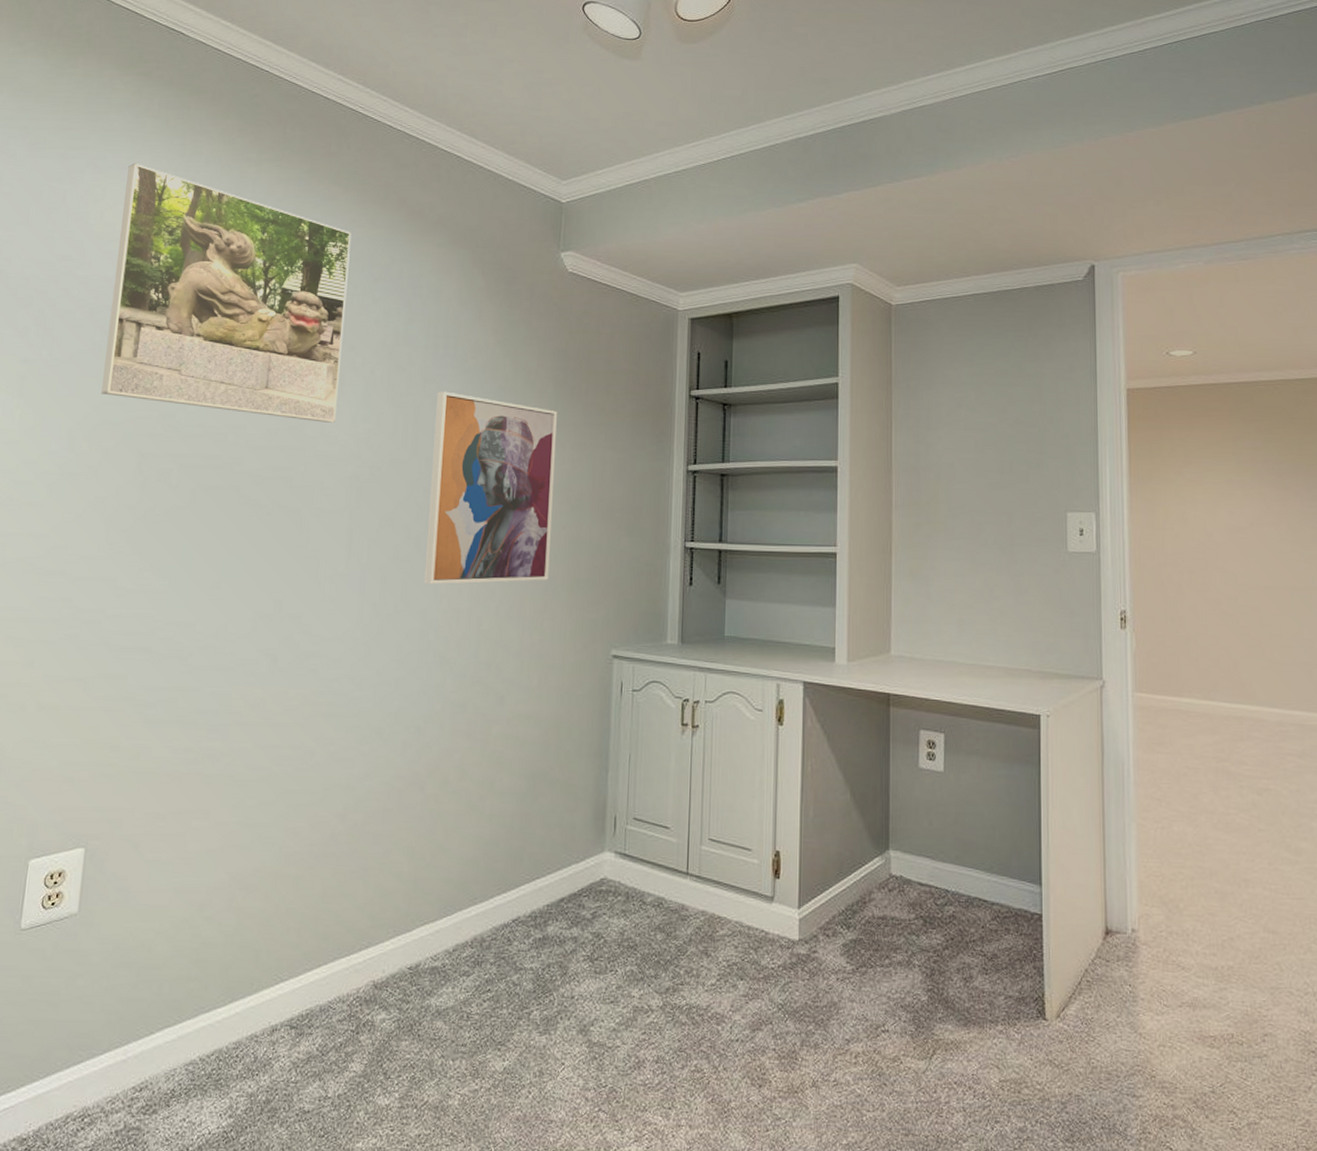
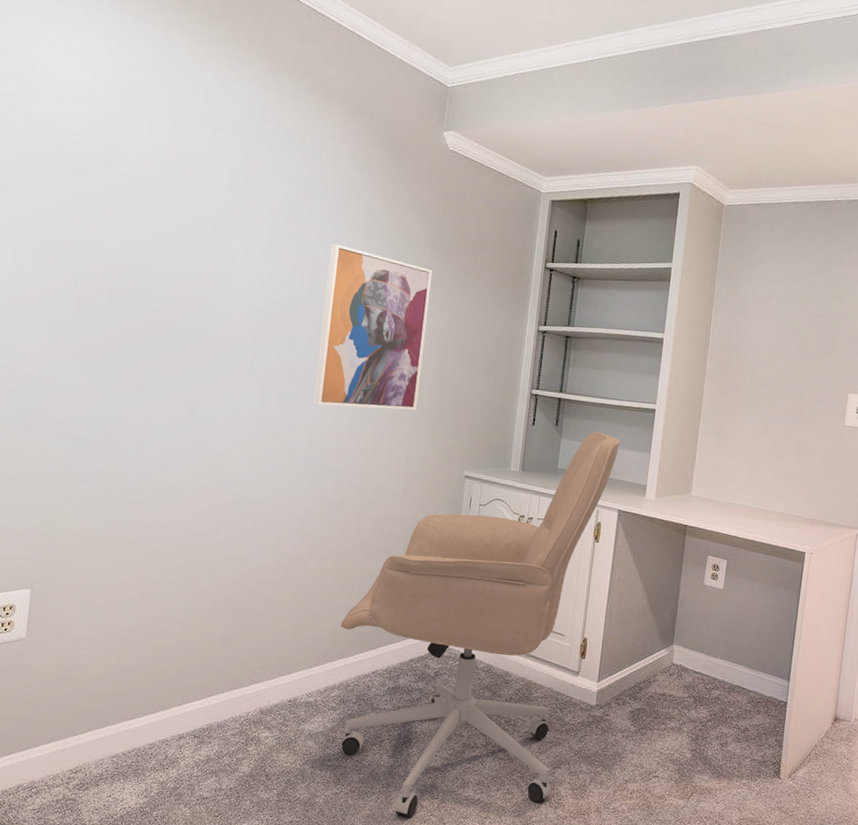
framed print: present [101,163,352,423] -> none [42,14,262,263]
office chair: none [470,587,798,1117] -> present [340,432,621,818]

